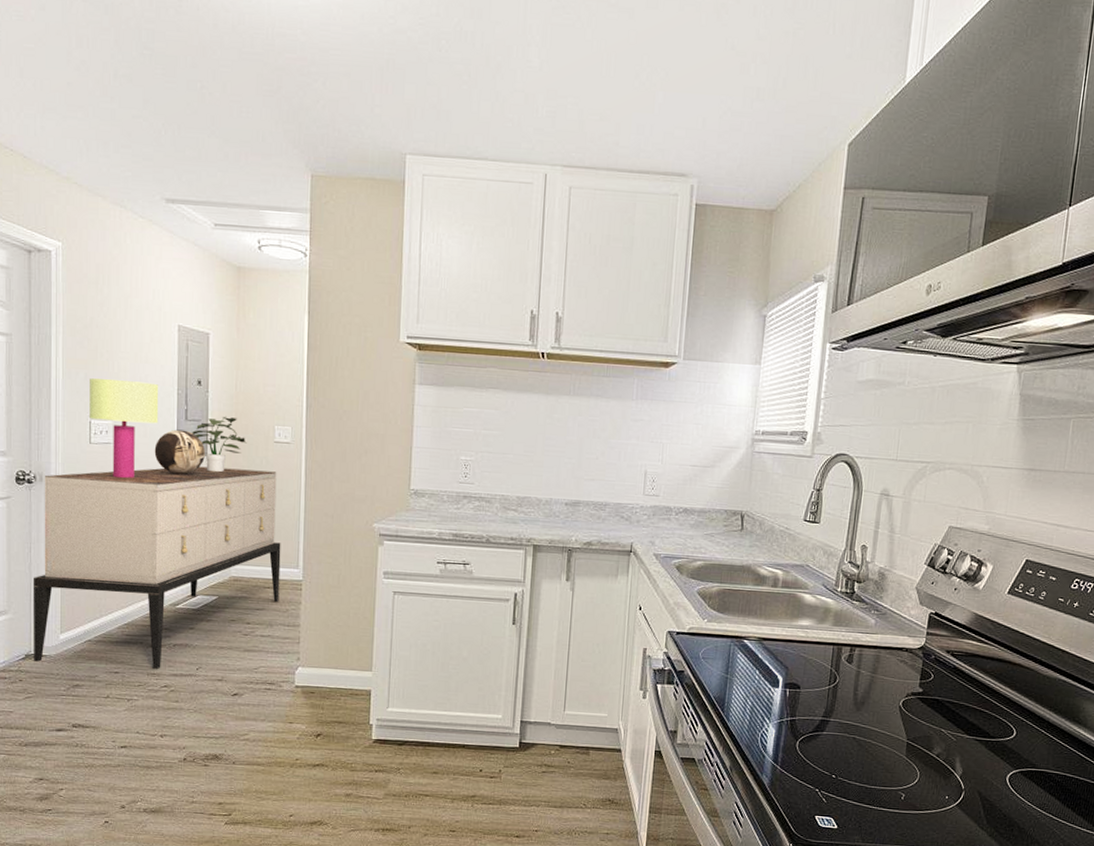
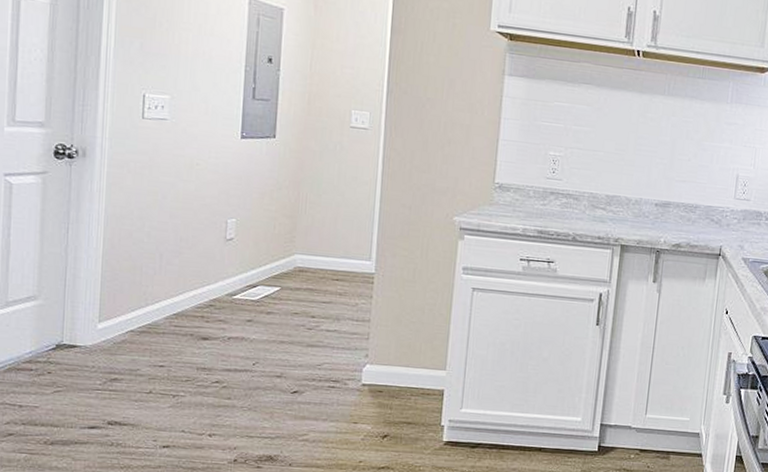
sideboard: present [32,466,281,669] -> none [66,148,353,363]
table lamp: present [89,378,159,478] -> none [143,48,225,158]
decorative bowl: present [154,429,206,475] -> none [216,108,274,157]
potted plant: present [192,416,247,473] -> none [260,97,320,157]

